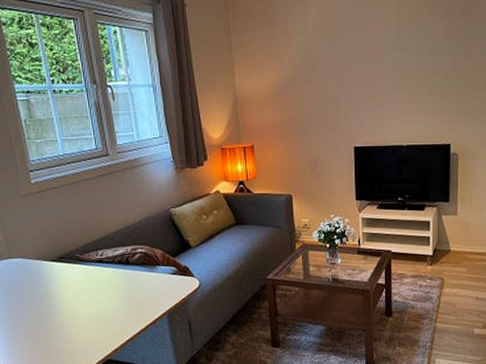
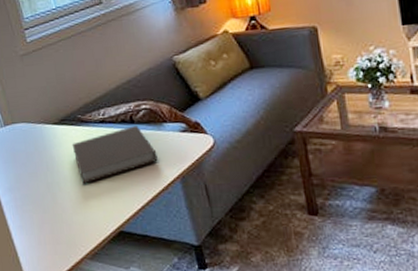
notebook: none [68,267,148,317] -> present [72,126,158,184]

